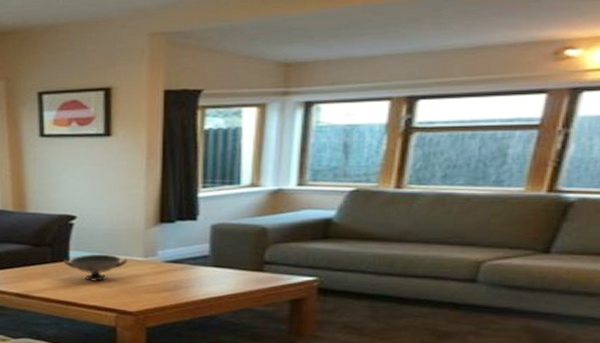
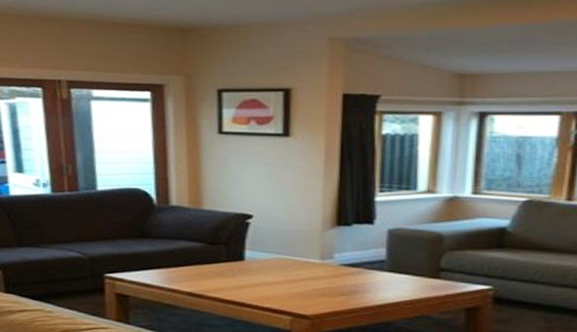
decorative bowl: present [64,253,128,281] -> none [239,254,304,283]

